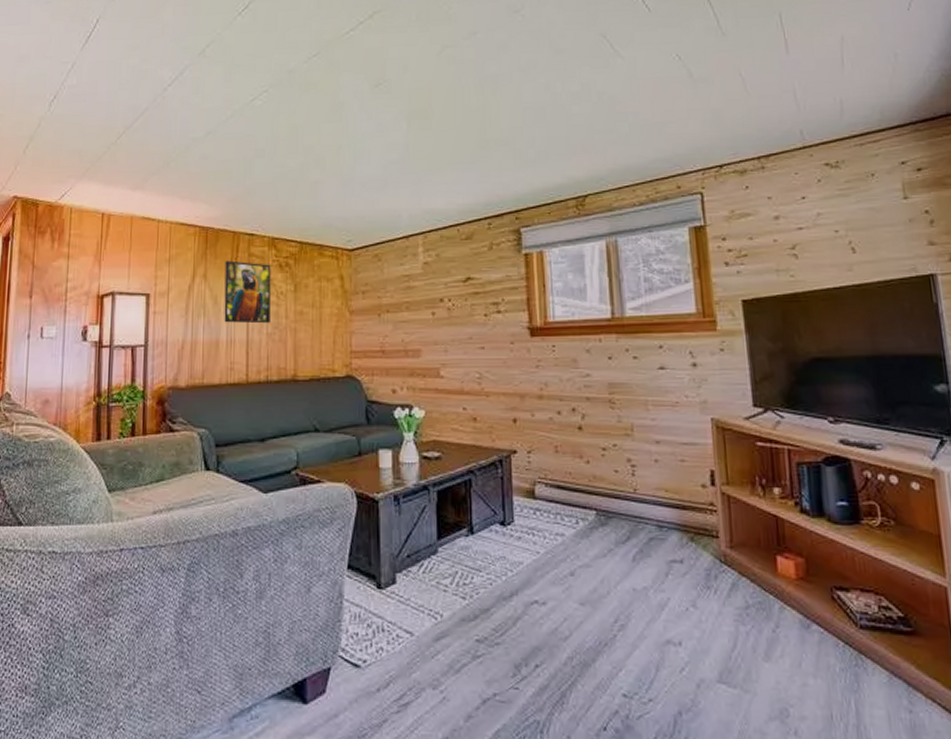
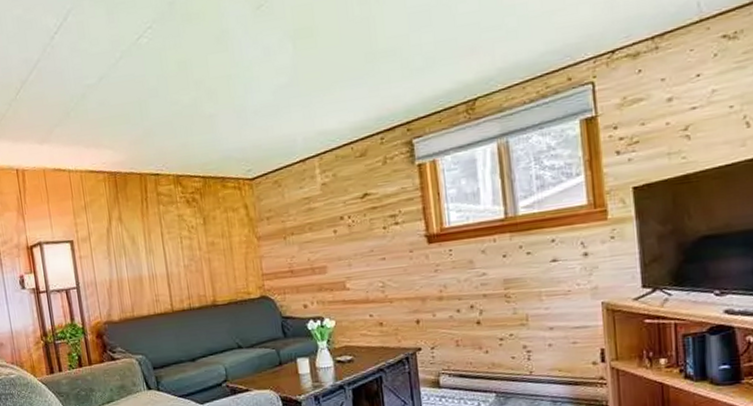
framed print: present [224,260,271,324] -> none [136,201,186,260]

